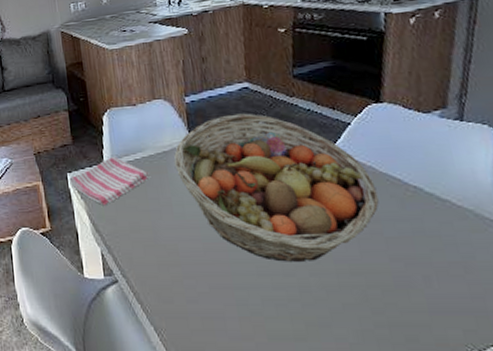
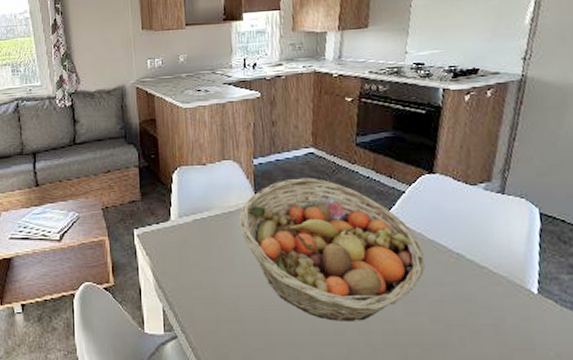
dish towel: present [69,156,151,206] -> none [136,214,216,263]

